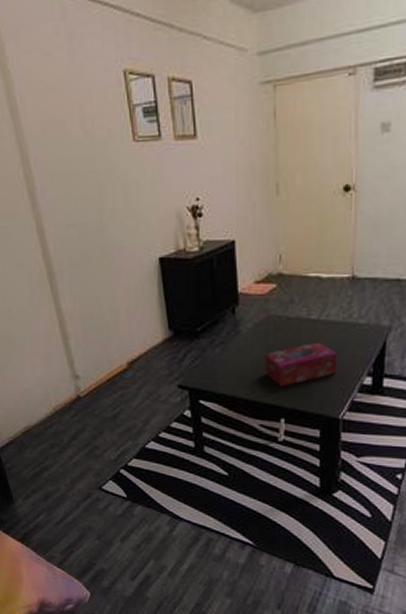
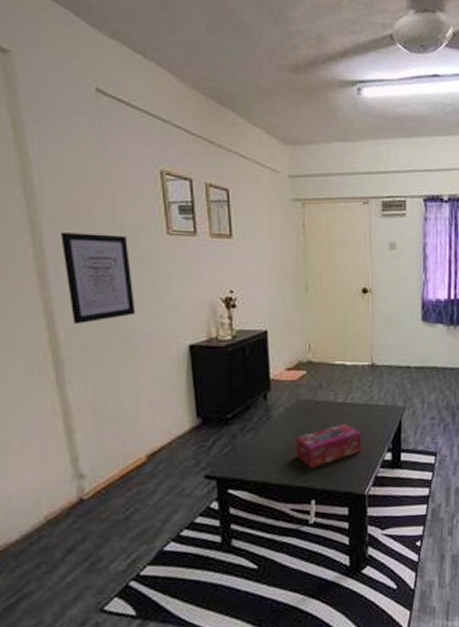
wall art: none [43,147,111,240] -> present [61,233,136,325]

